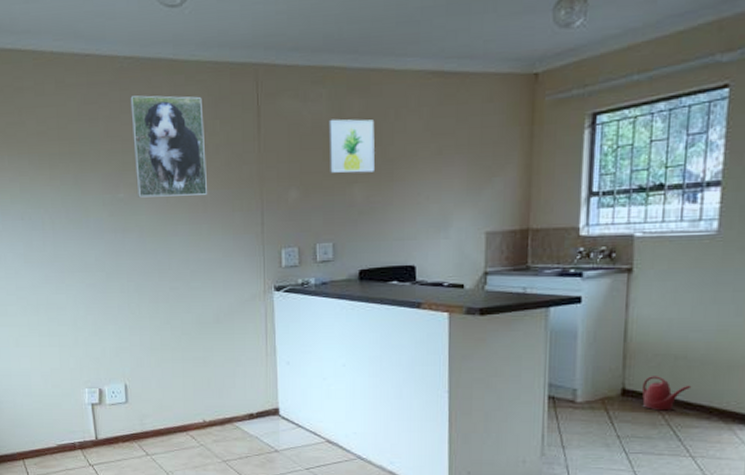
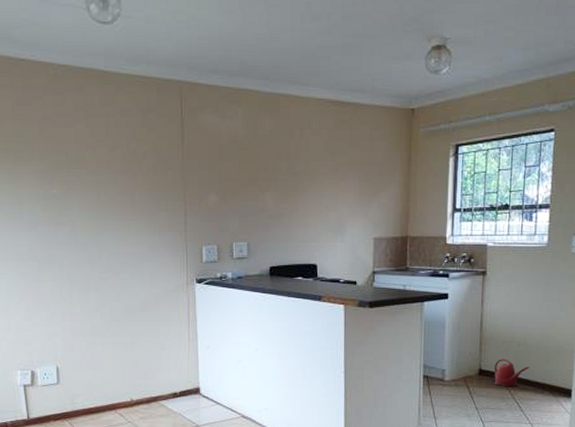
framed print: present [130,95,207,198] -> none [63,101,135,195]
wall art: present [329,119,375,174] -> none [244,135,283,183]

